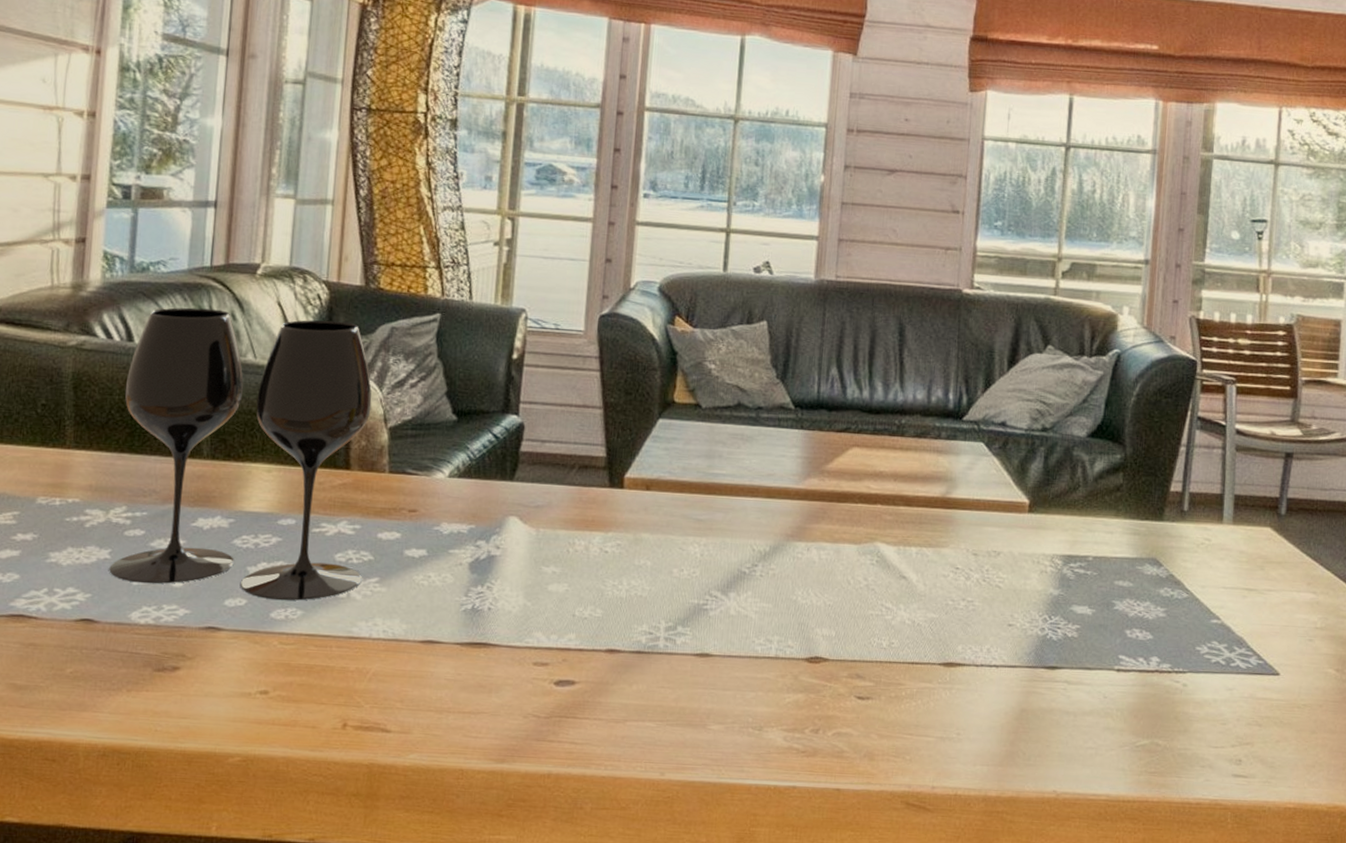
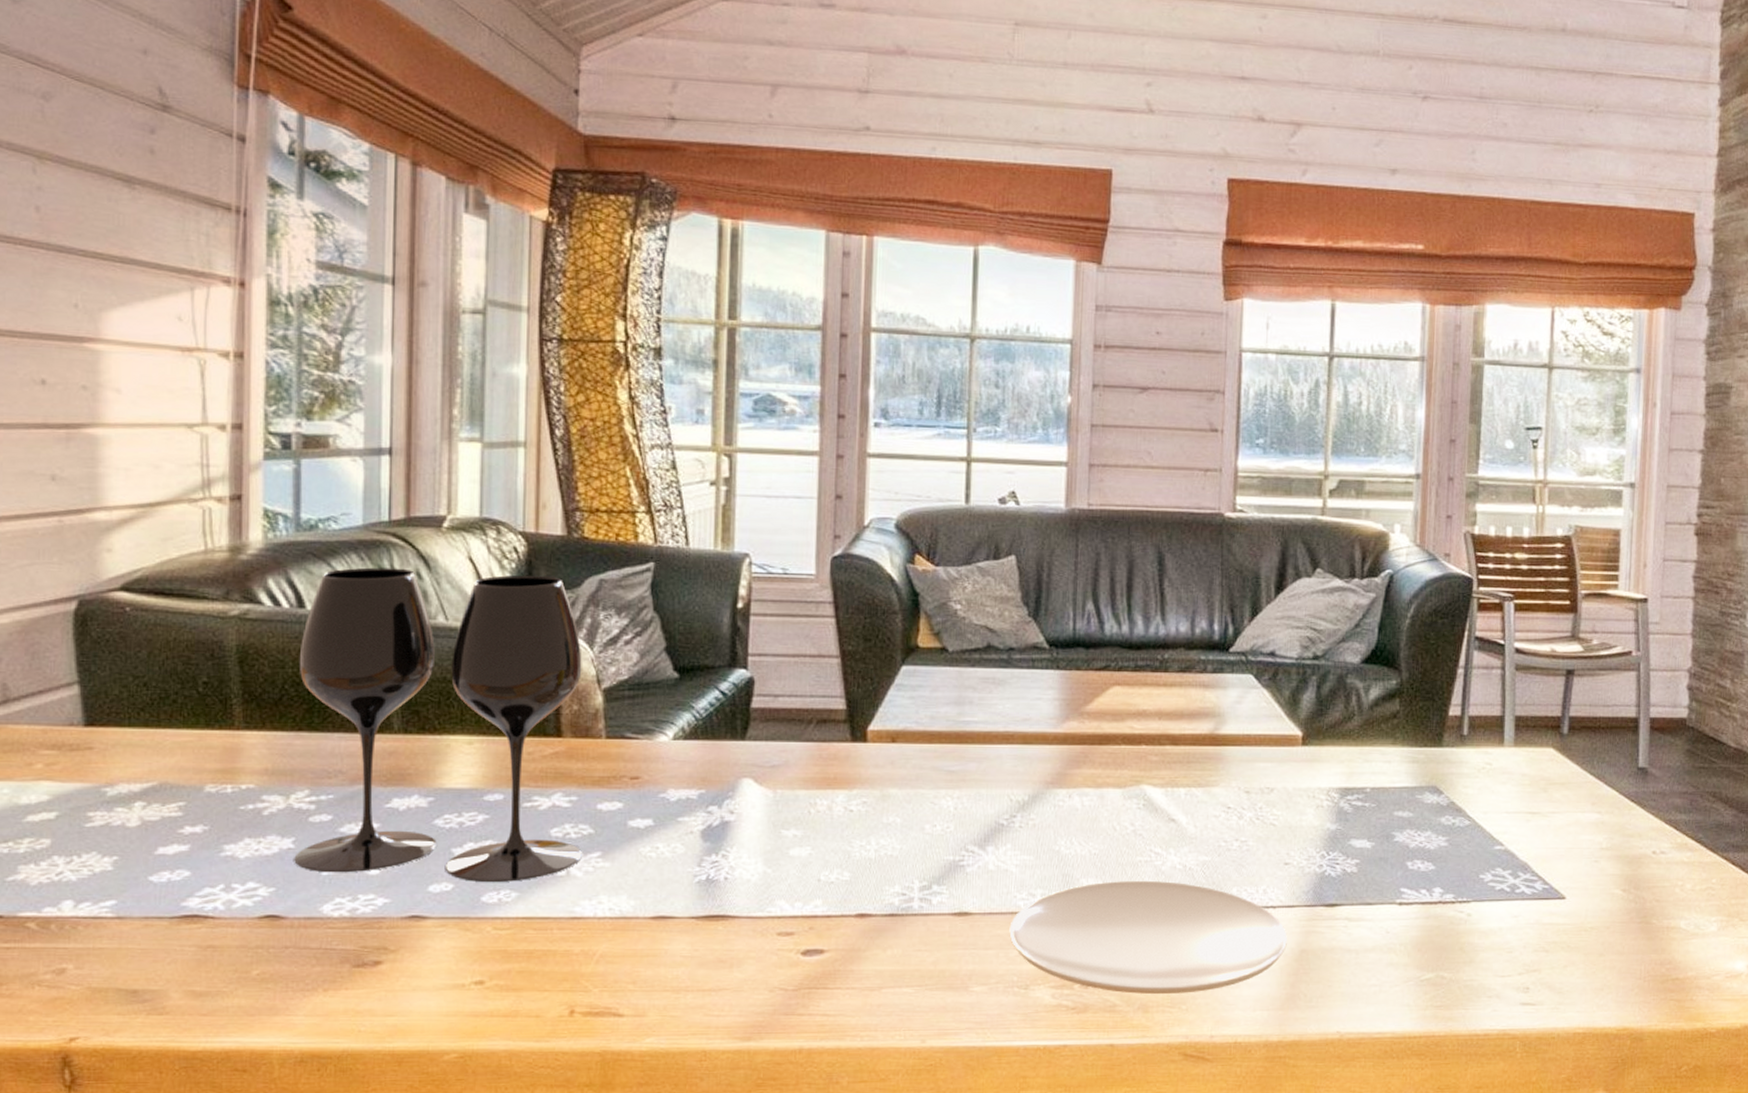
plate: none [746,632,1009,744] -> present [1009,880,1287,995]

